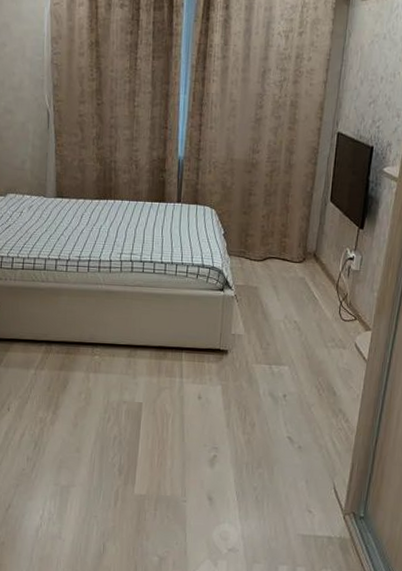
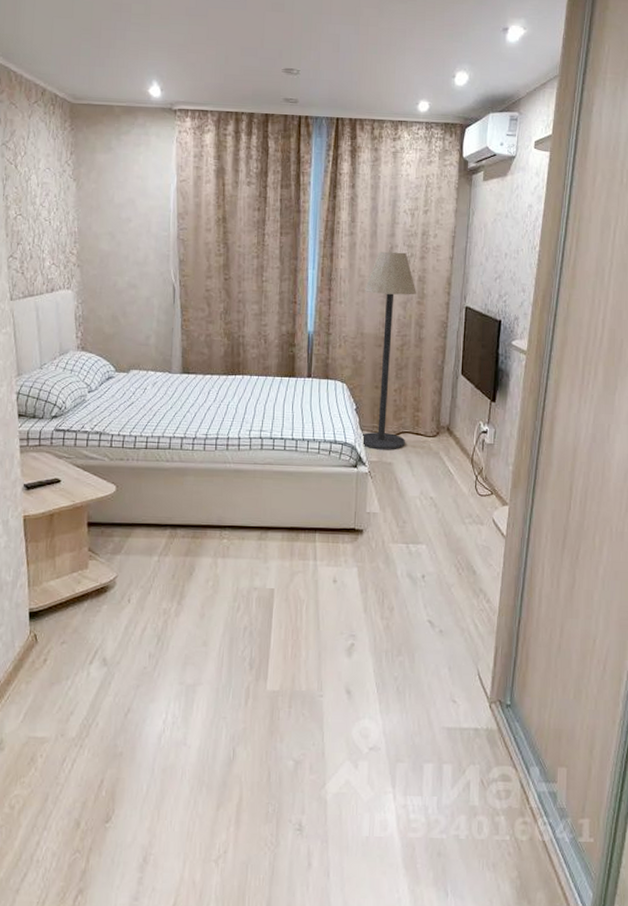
floor lamp: none [229,75,288,275] -> present [362,251,416,450]

